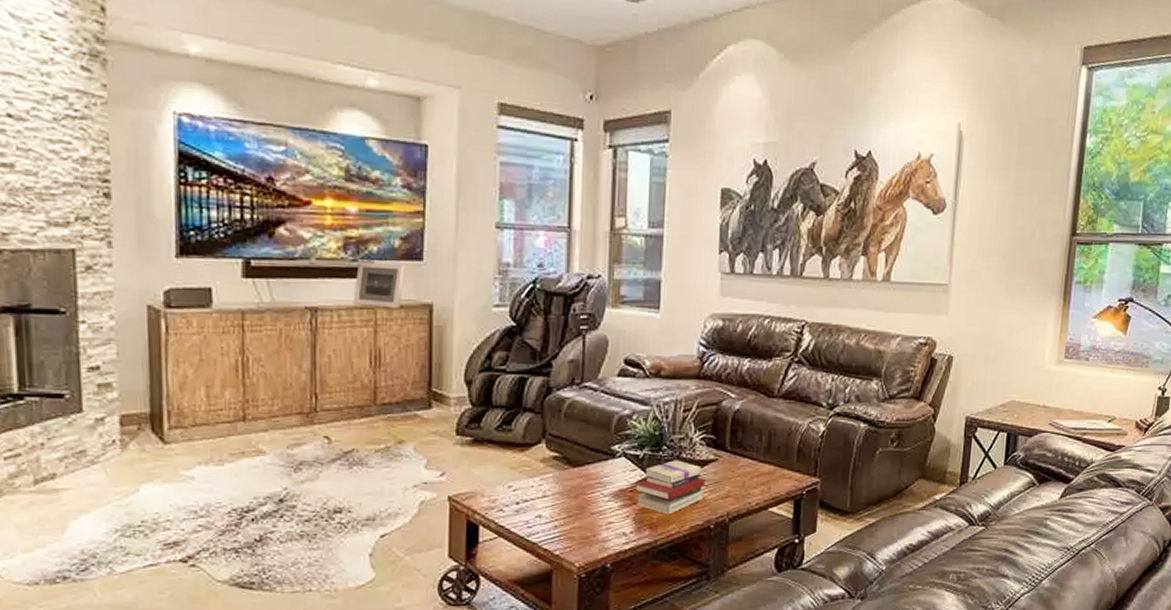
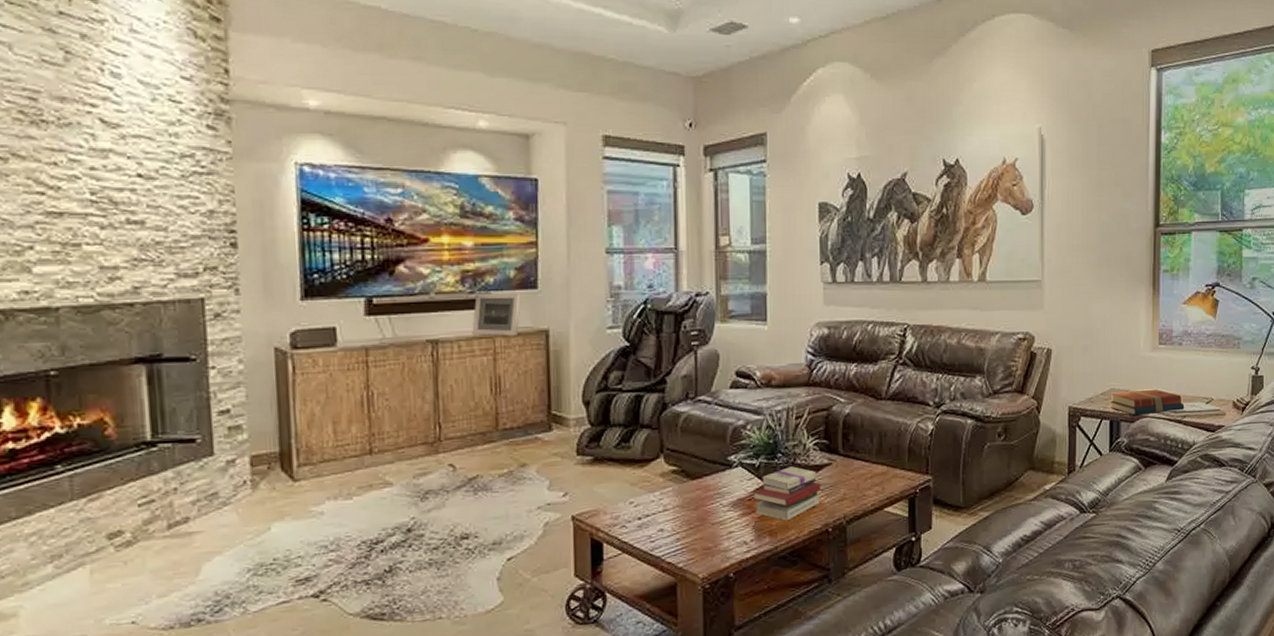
books: none [1009,404,1086,430] -> present [1110,389,1185,416]

